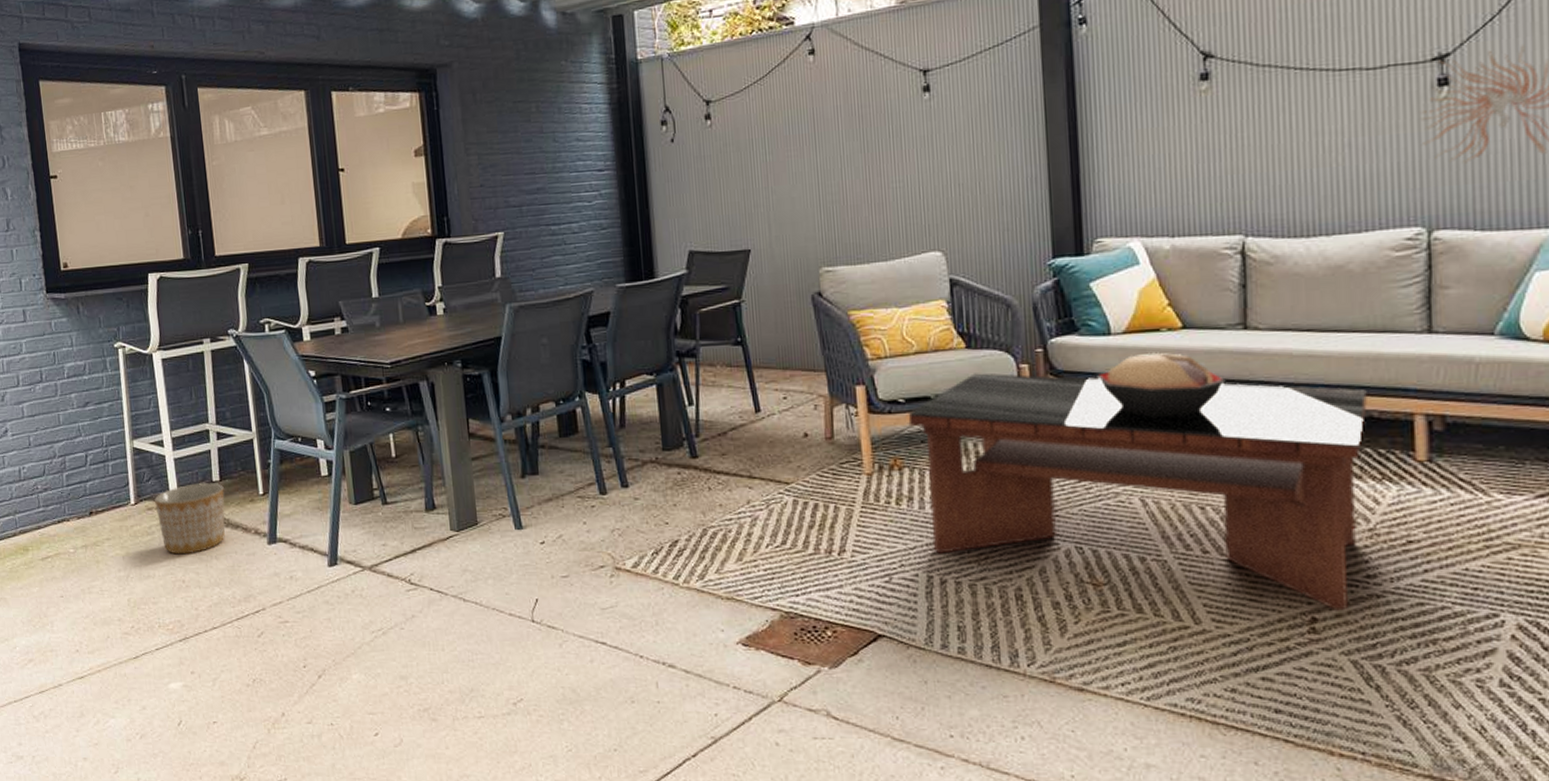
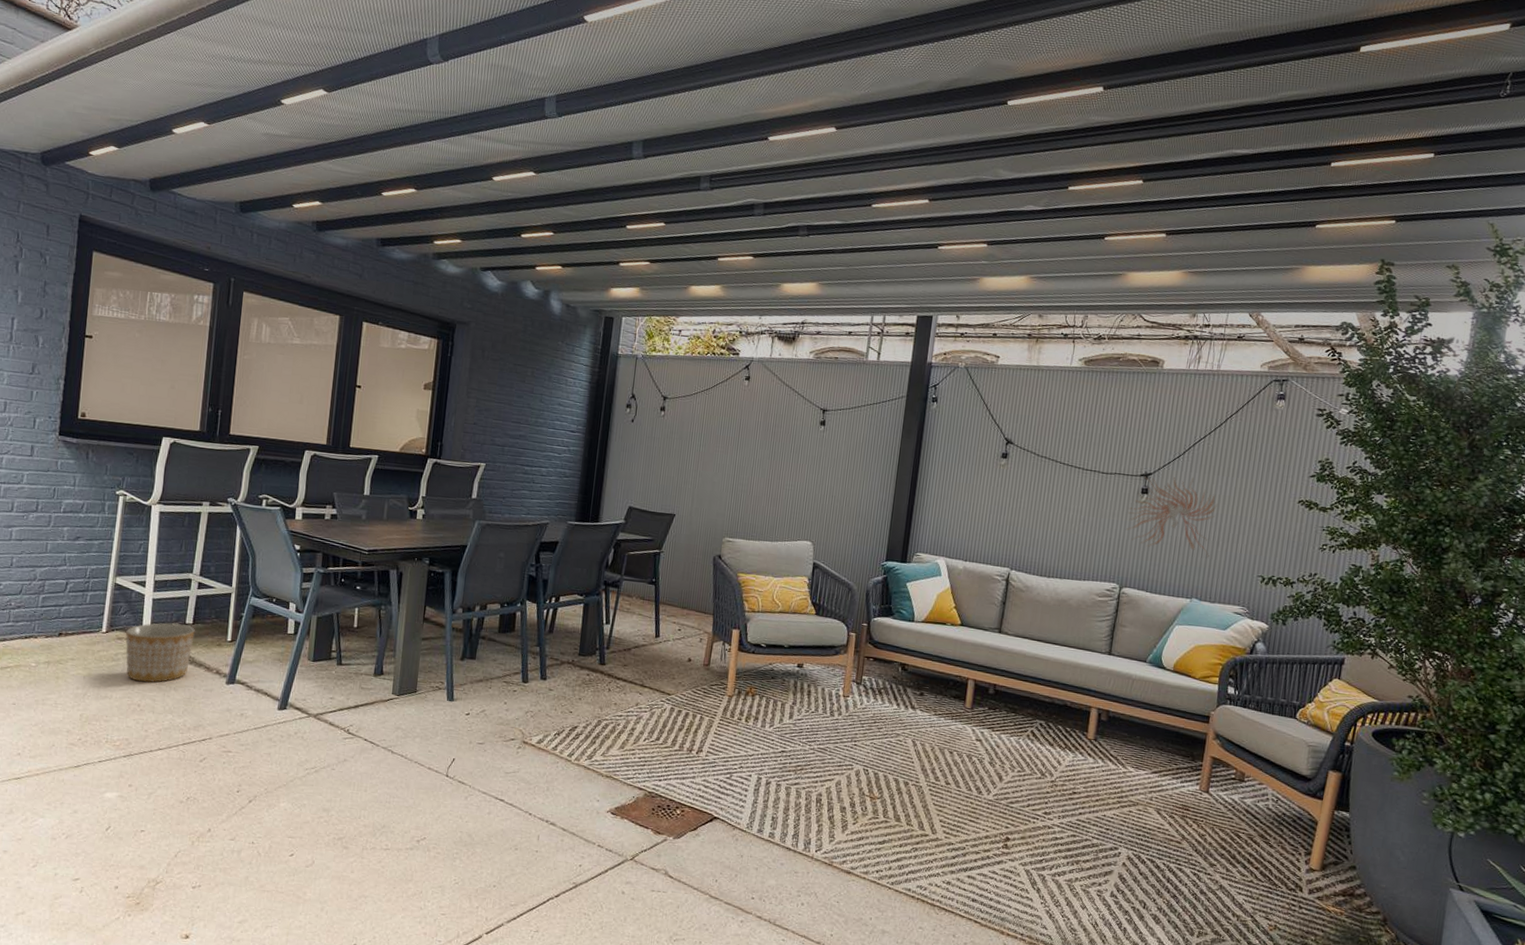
coffee table: present [908,373,1367,611] -> none [765,633,1066,835]
decorative bowl: present [1097,352,1226,417] -> none [899,638,982,687]

